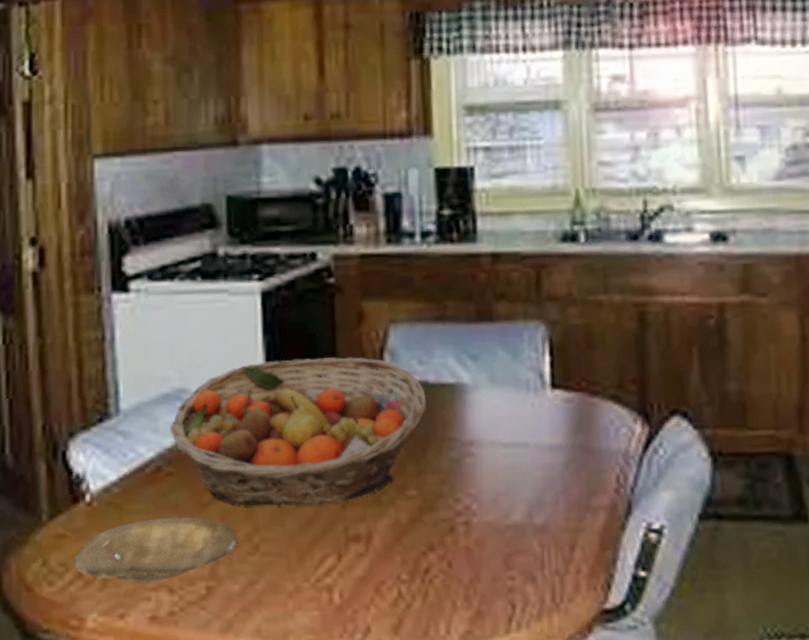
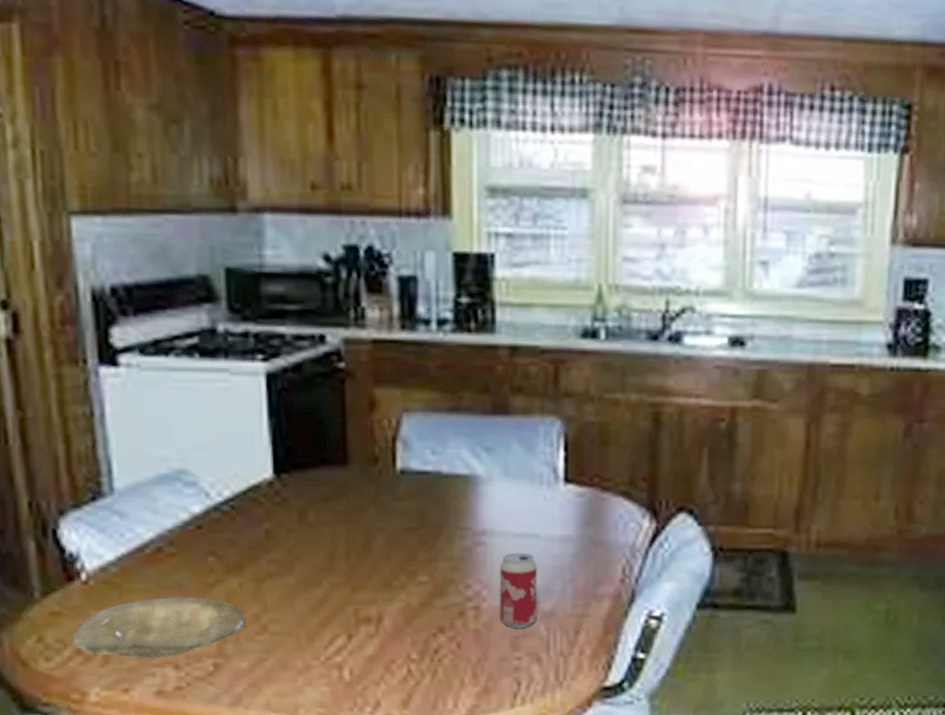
fruit basket: present [170,357,426,506] -> none [170,444,439,589]
beverage can: none [489,462,530,545] -> present [499,552,537,629]

